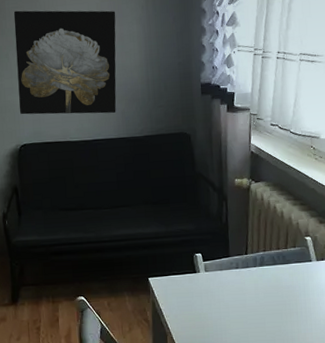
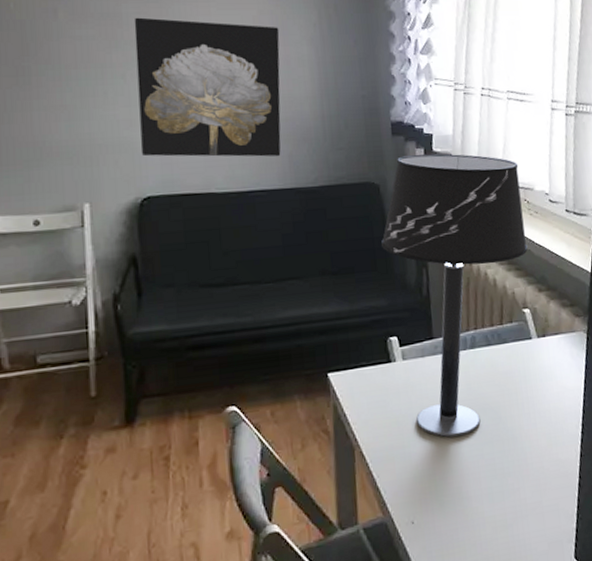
table lamp: none [191,108,312,333] -> present [381,153,528,437]

